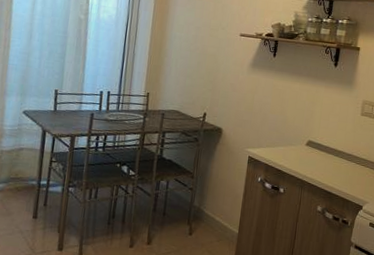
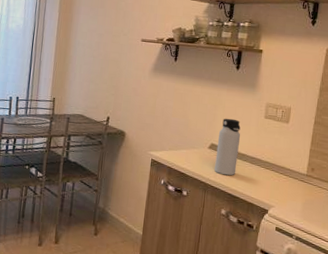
water bottle: none [311,115,338,173] -> present [214,118,241,176]

